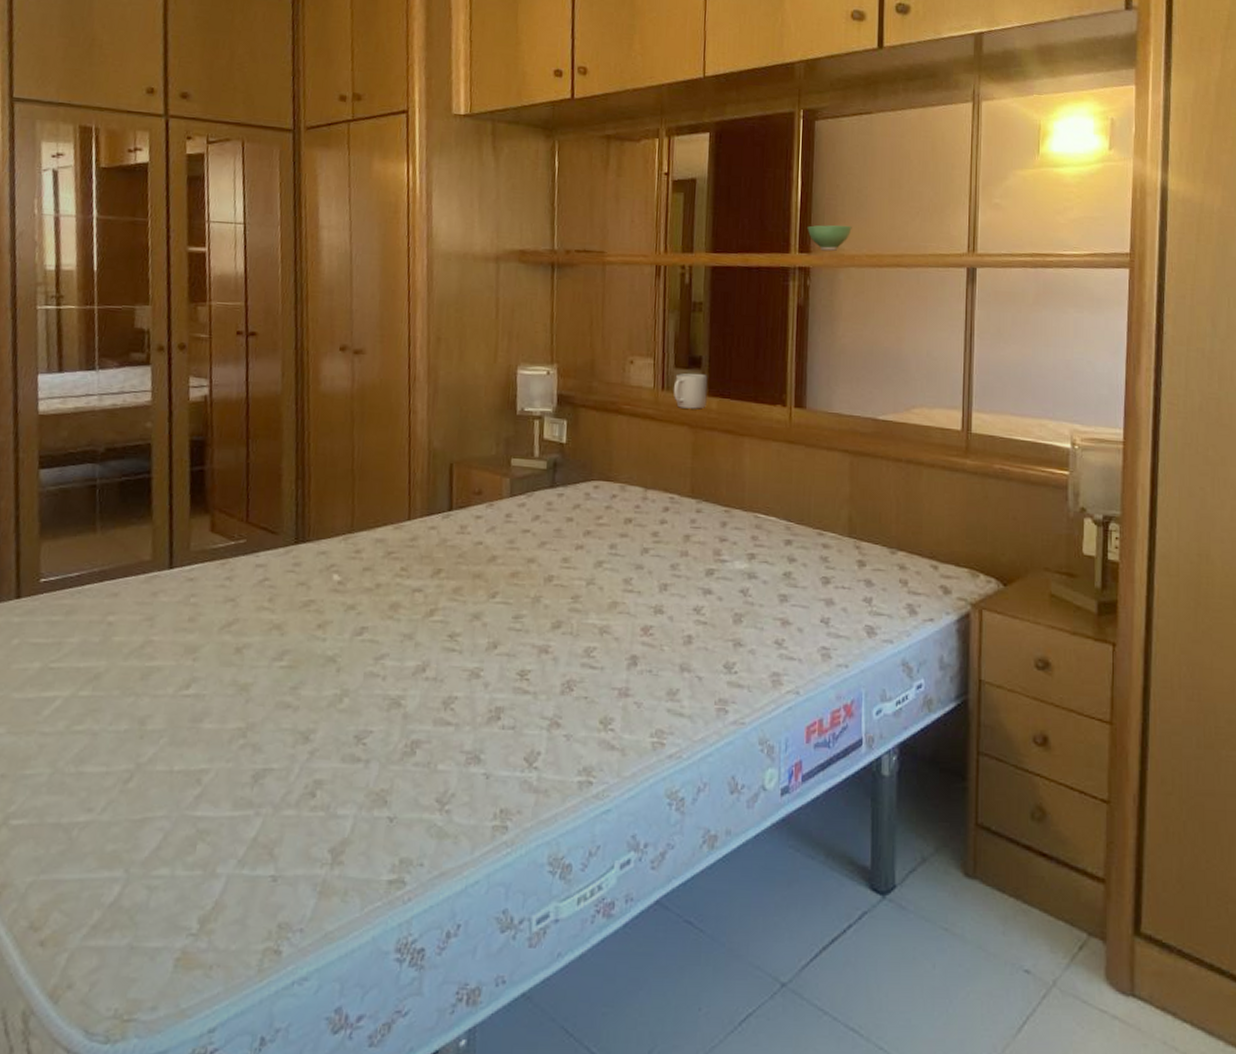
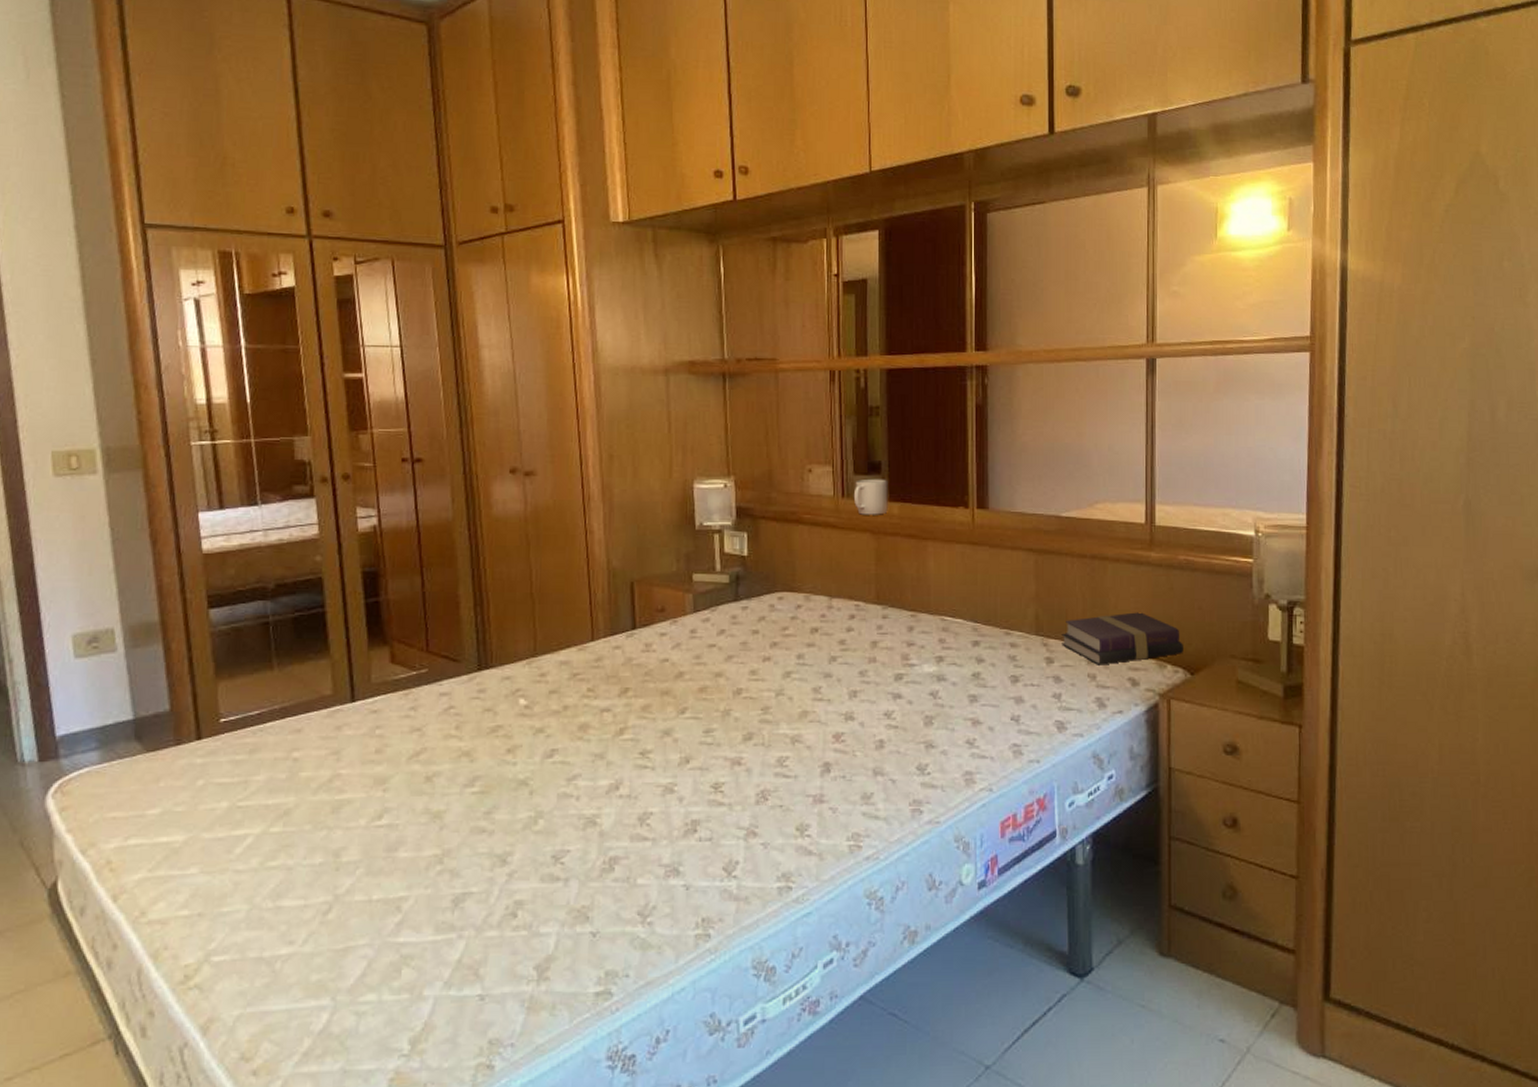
bowl: present [807,225,852,252] -> none [983,320,1029,348]
book: none [874,519,997,571] -> present [1061,612,1183,665]

